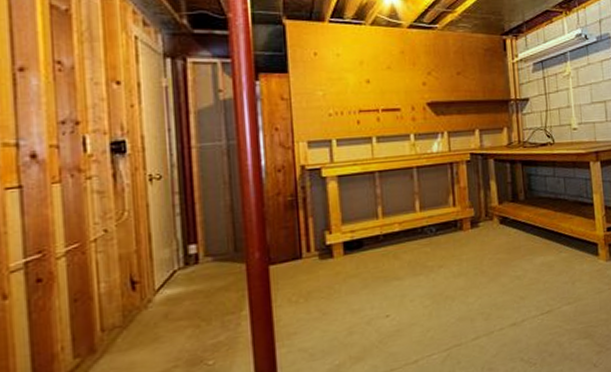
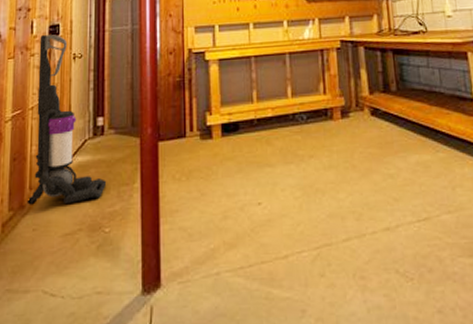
vacuum cleaner: none [97,153,207,349] -> present [27,34,107,205]

